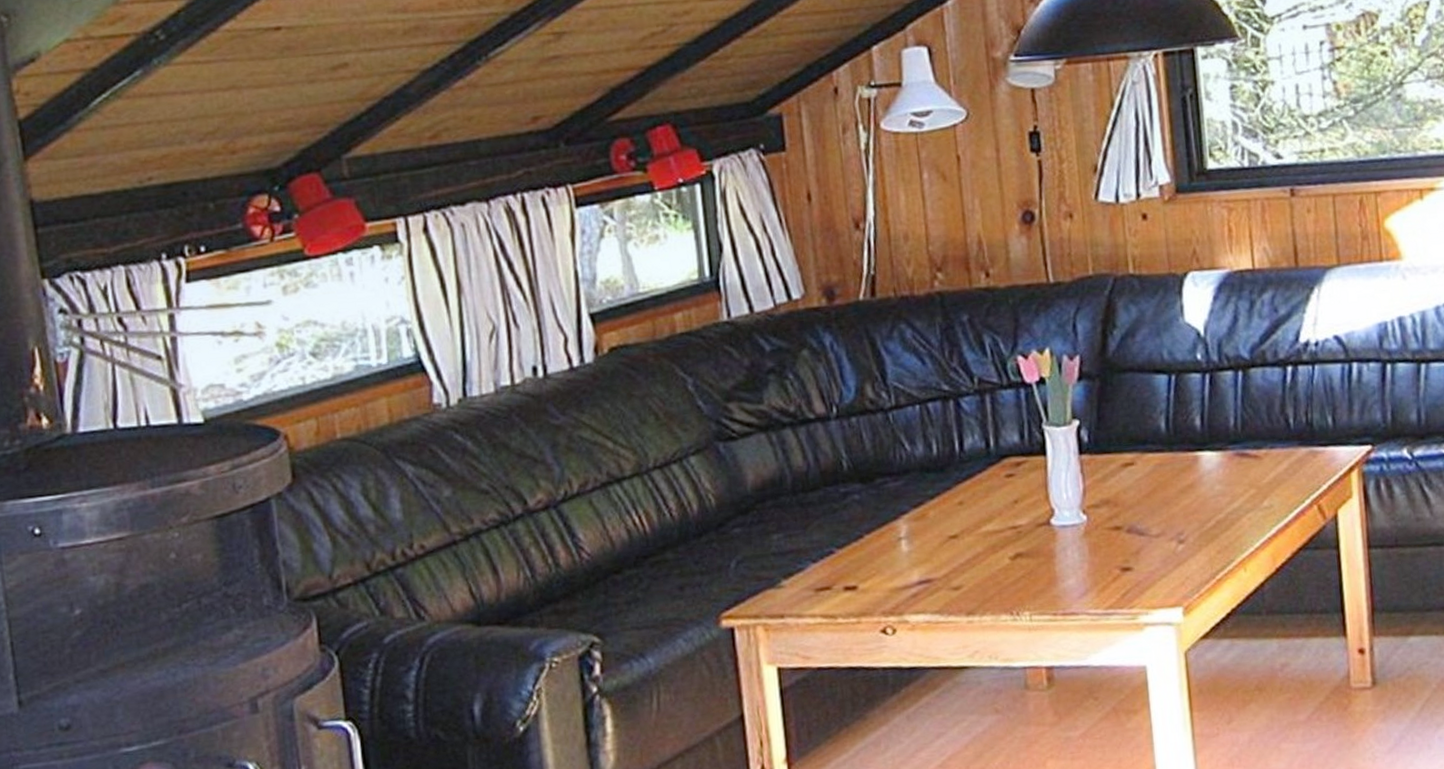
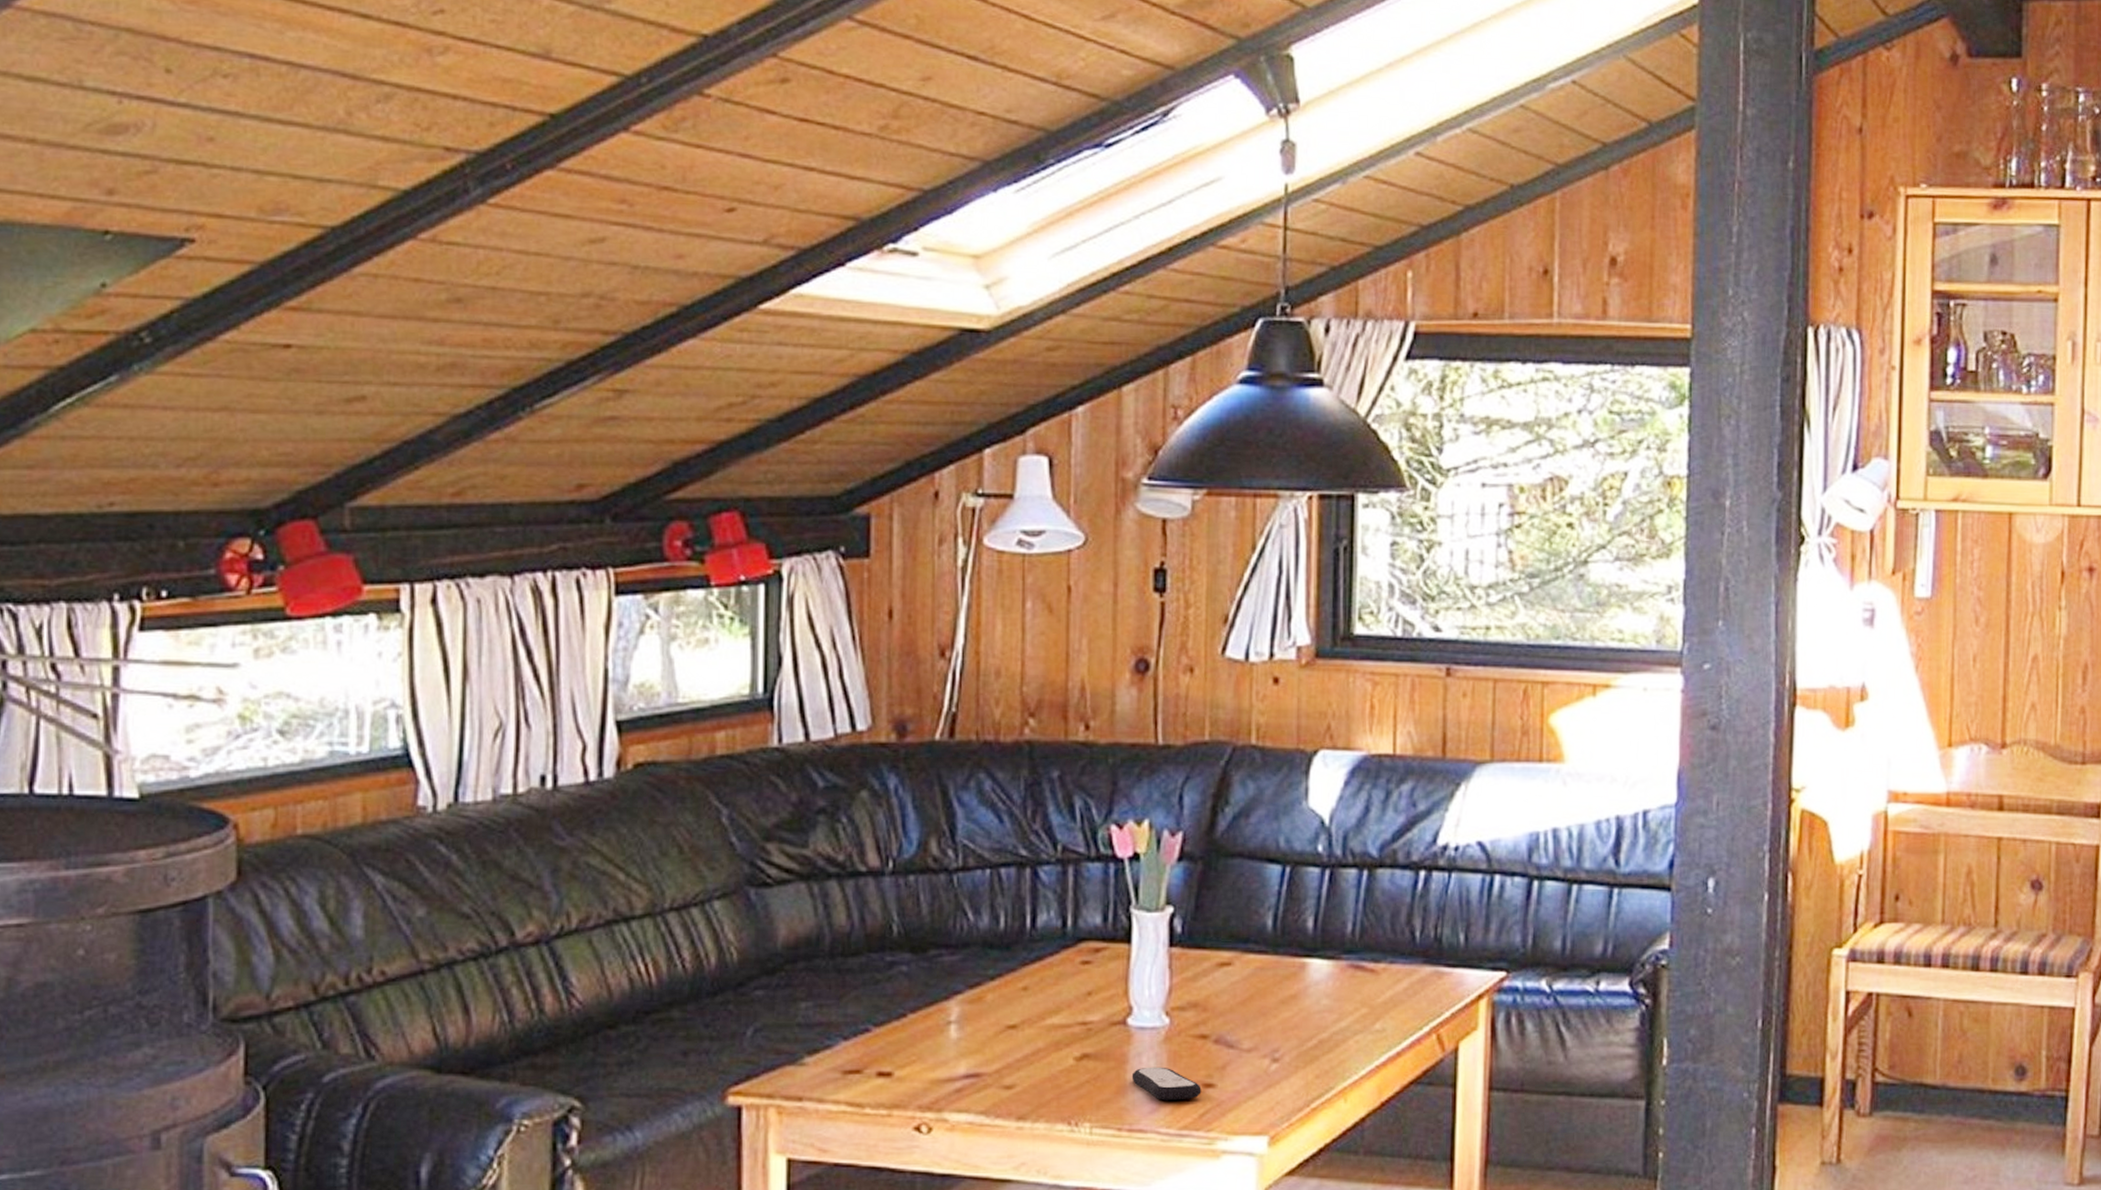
remote control: none [1060,557,1121,586] -> present [1131,1066,1202,1101]

